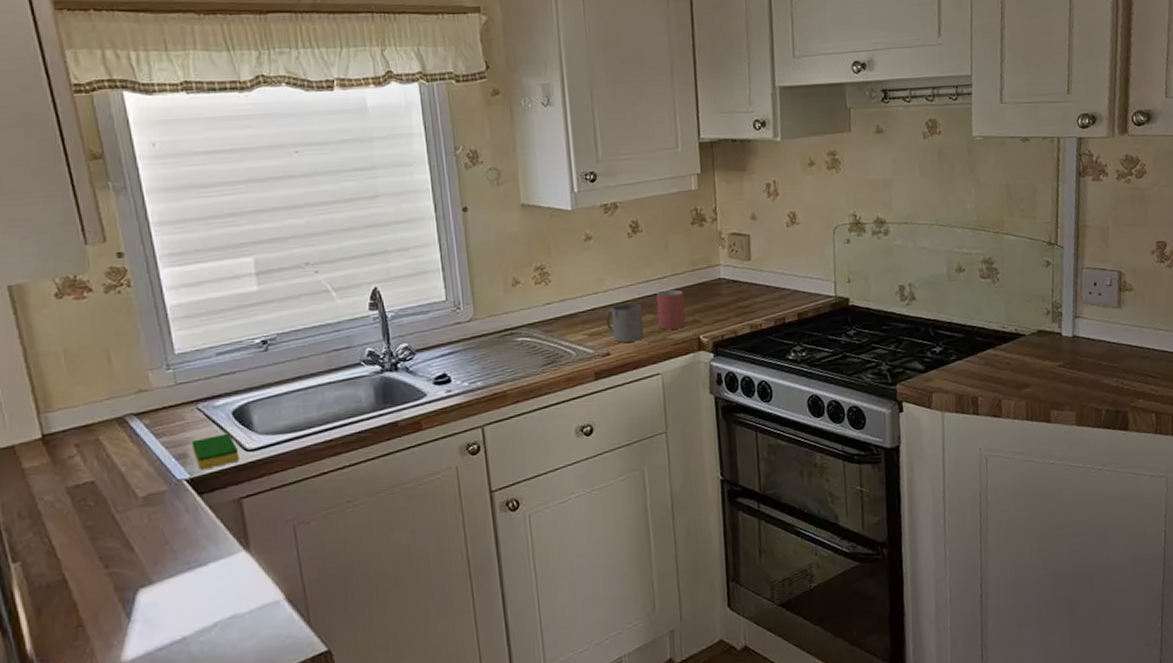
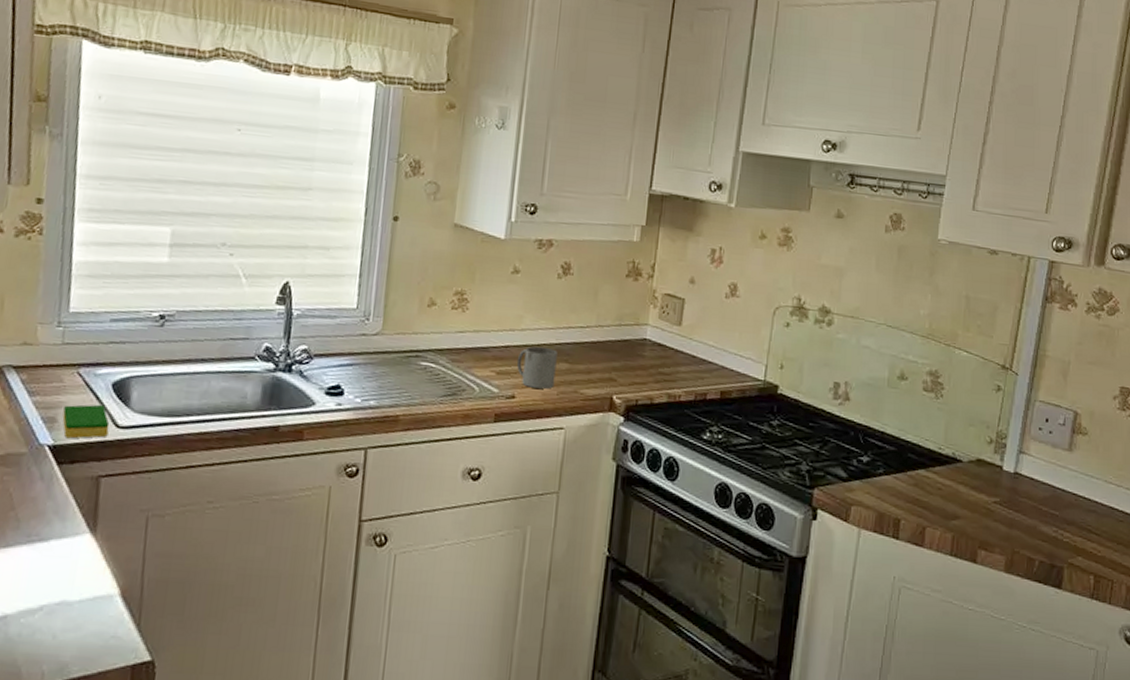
mug: present [655,290,686,330] -> none [571,341,605,384]

